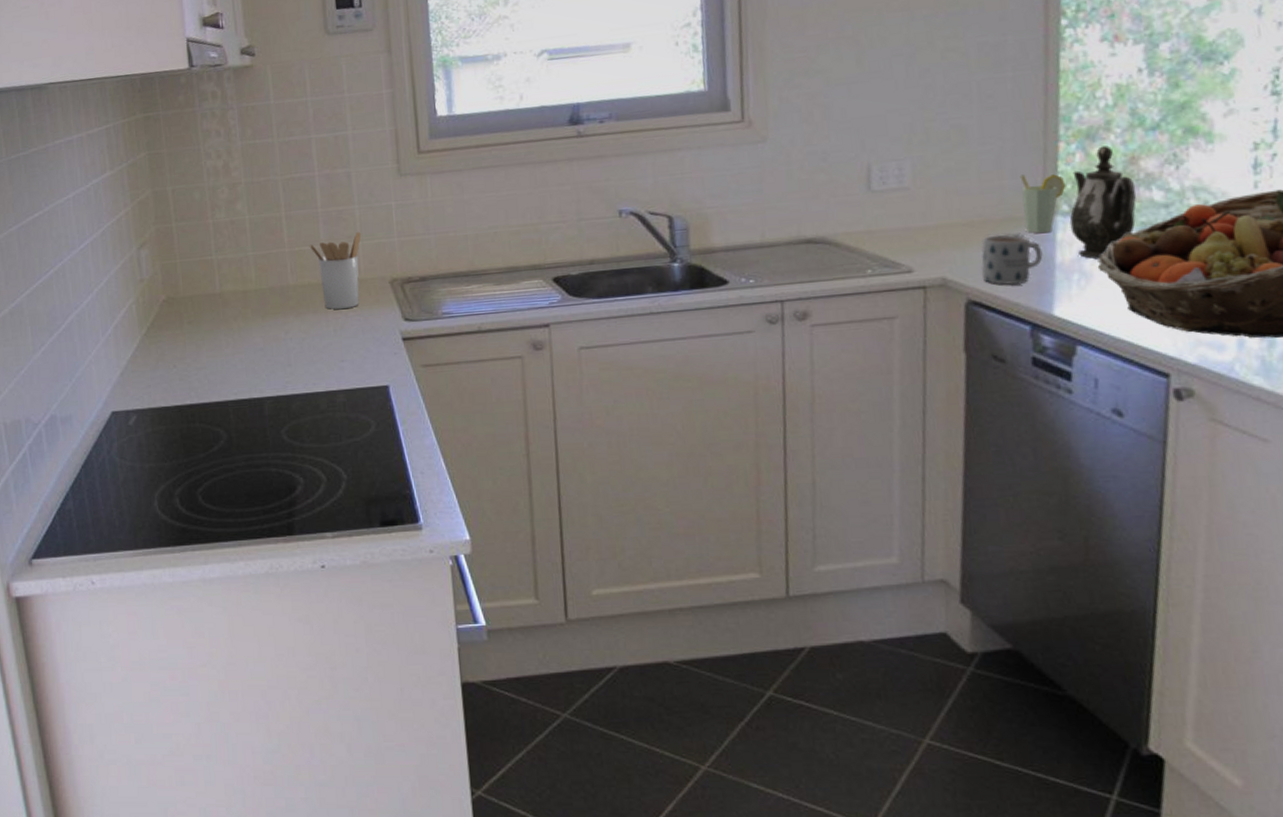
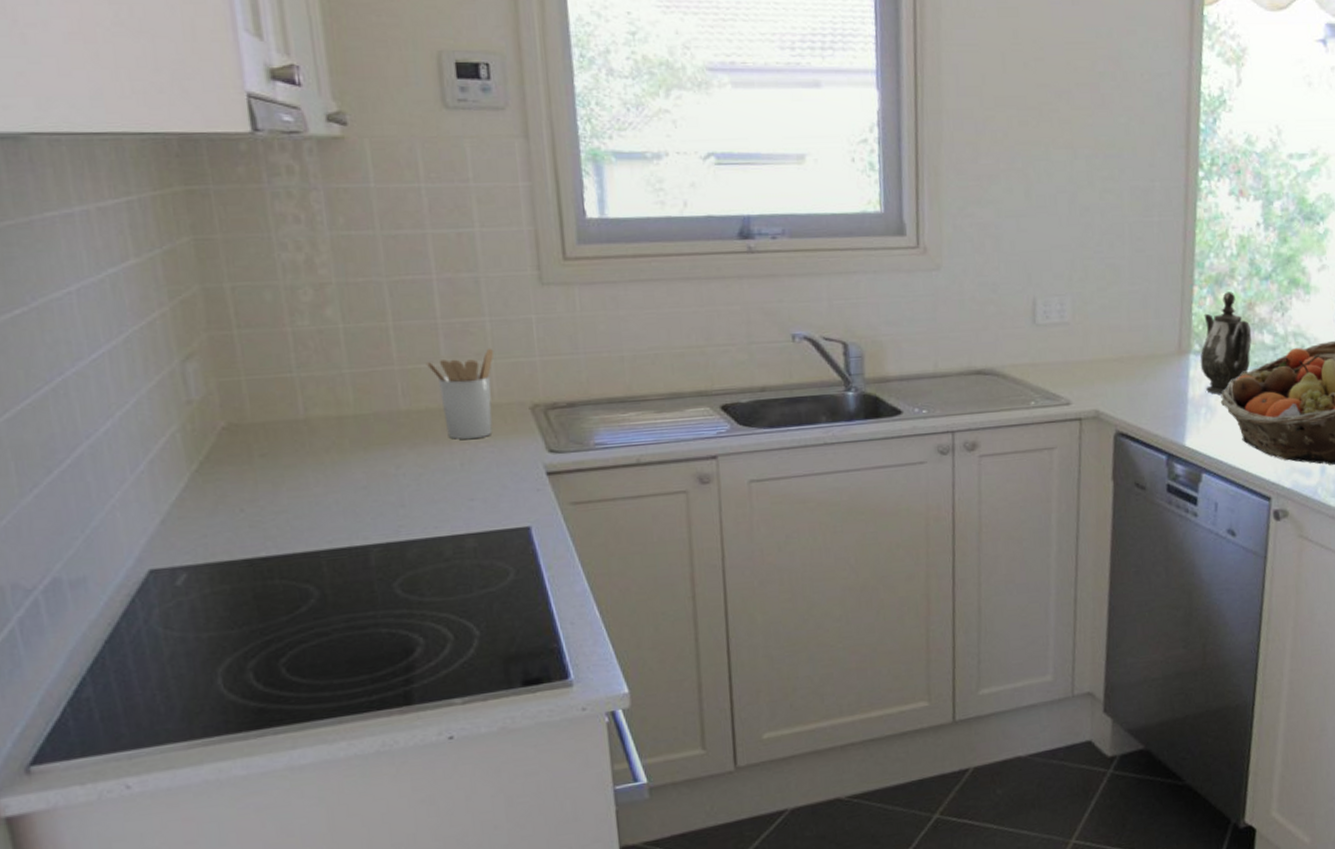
mug: present [981,235,1043,285] -> none [1128,370,1178,418]
cup: present [1020,174,1066,234] -> none [1162,315,1198,371]

